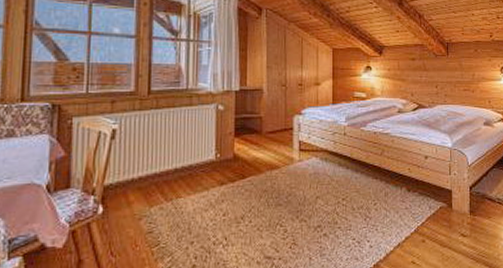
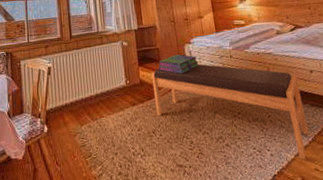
bench: none [248,139,412,252] -> present [151,64,309,160]
stack of books: none [258,126,307,150] -> present [158,54,199,74]

